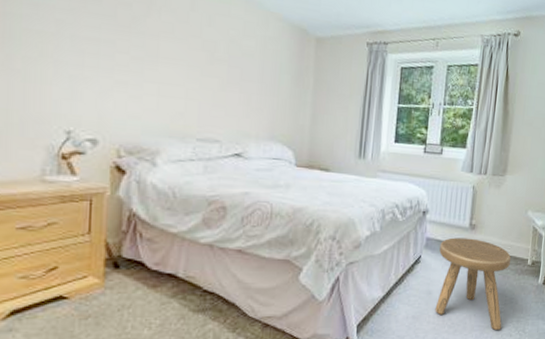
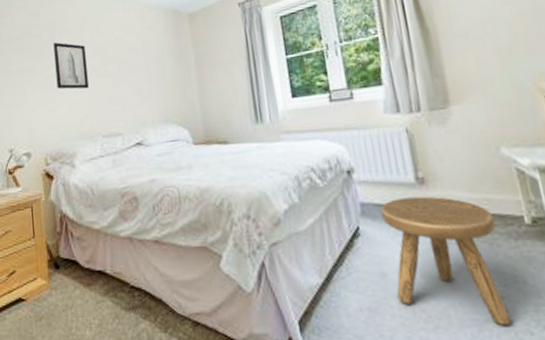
wall art: none [146,20,190,84] -> present [53,42,89,89]

